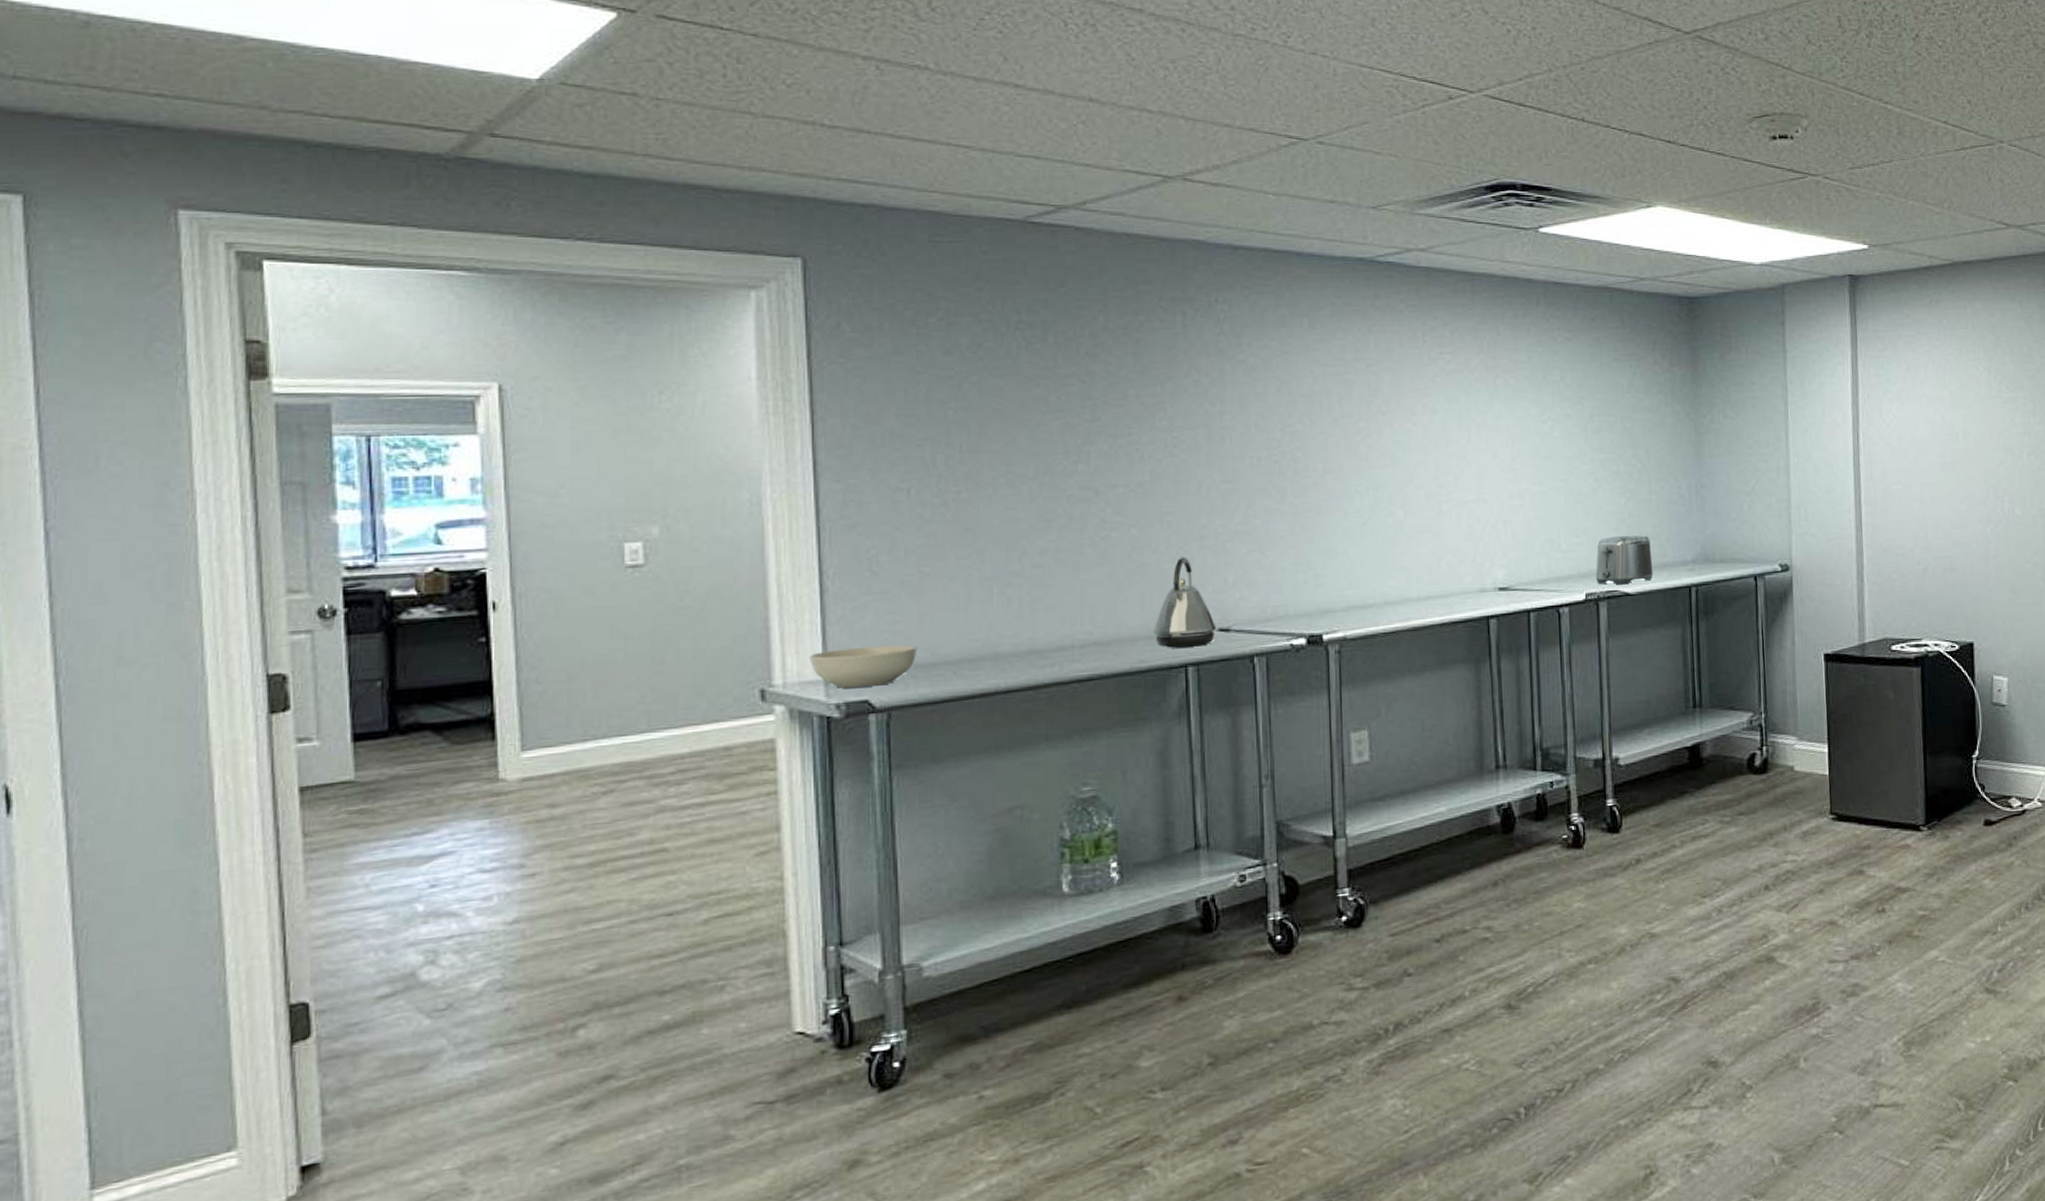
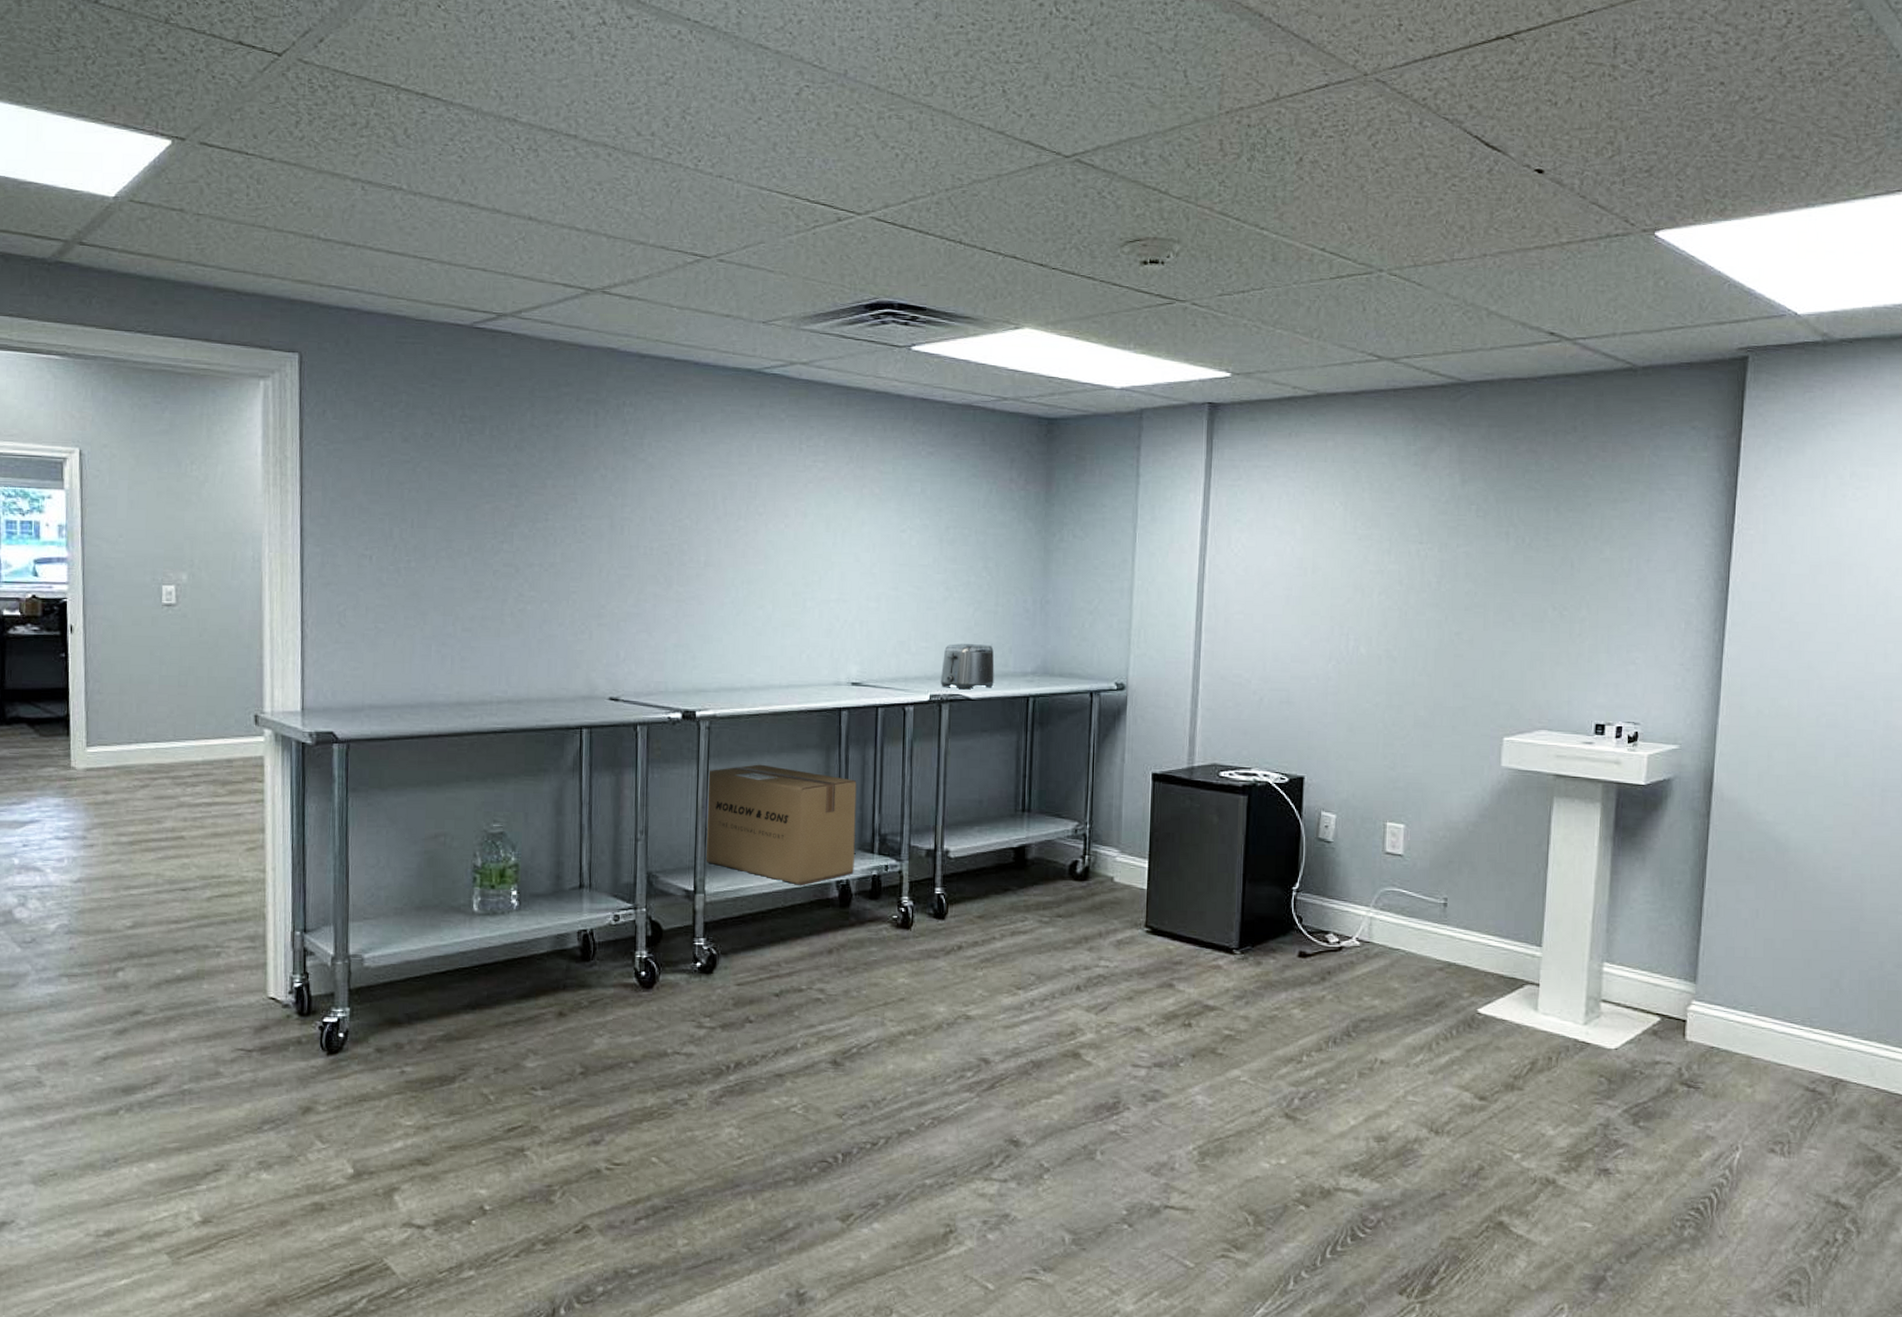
bowl: present [809,645,918,688] -> none [291,687,372,721]
kettle: present [1153,557,1217,648] -> none [556,632,608,712]
box: none [1342,686,1516,815] -> present [704,764,857,885]

